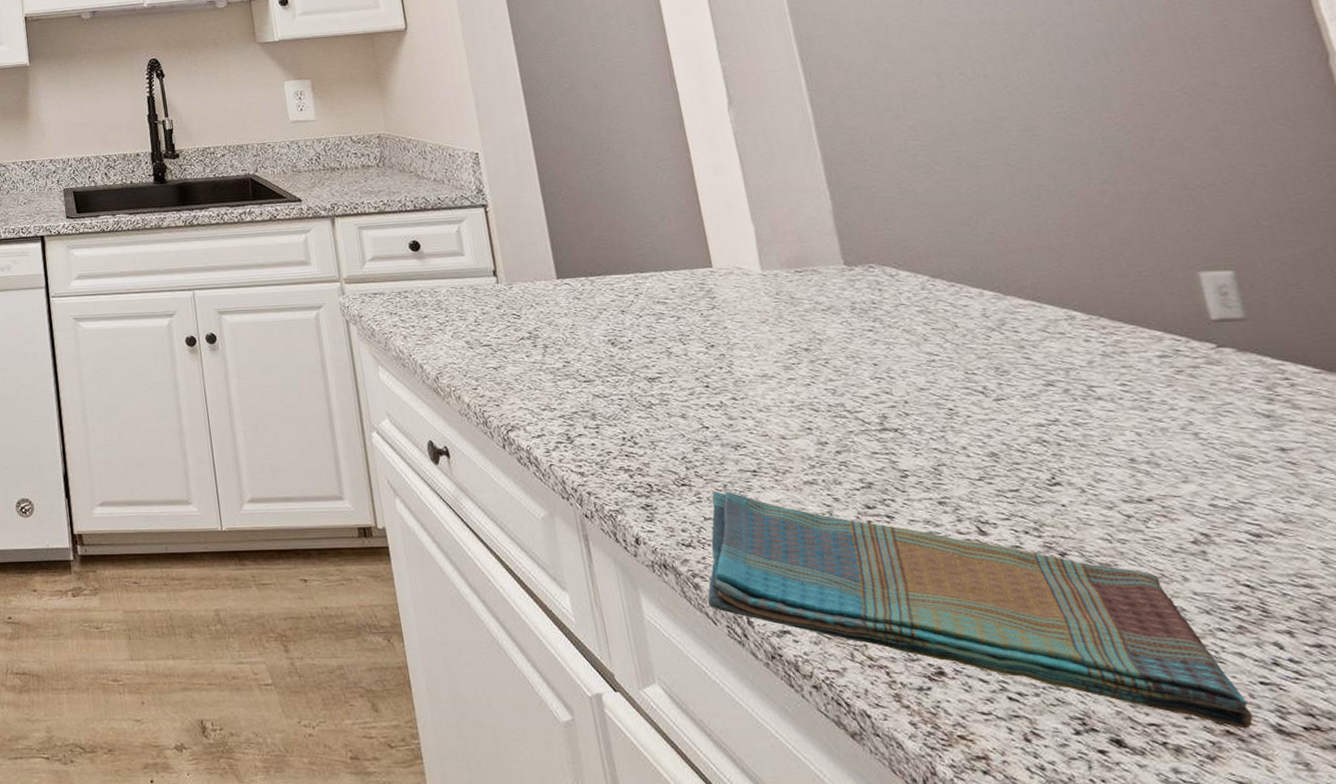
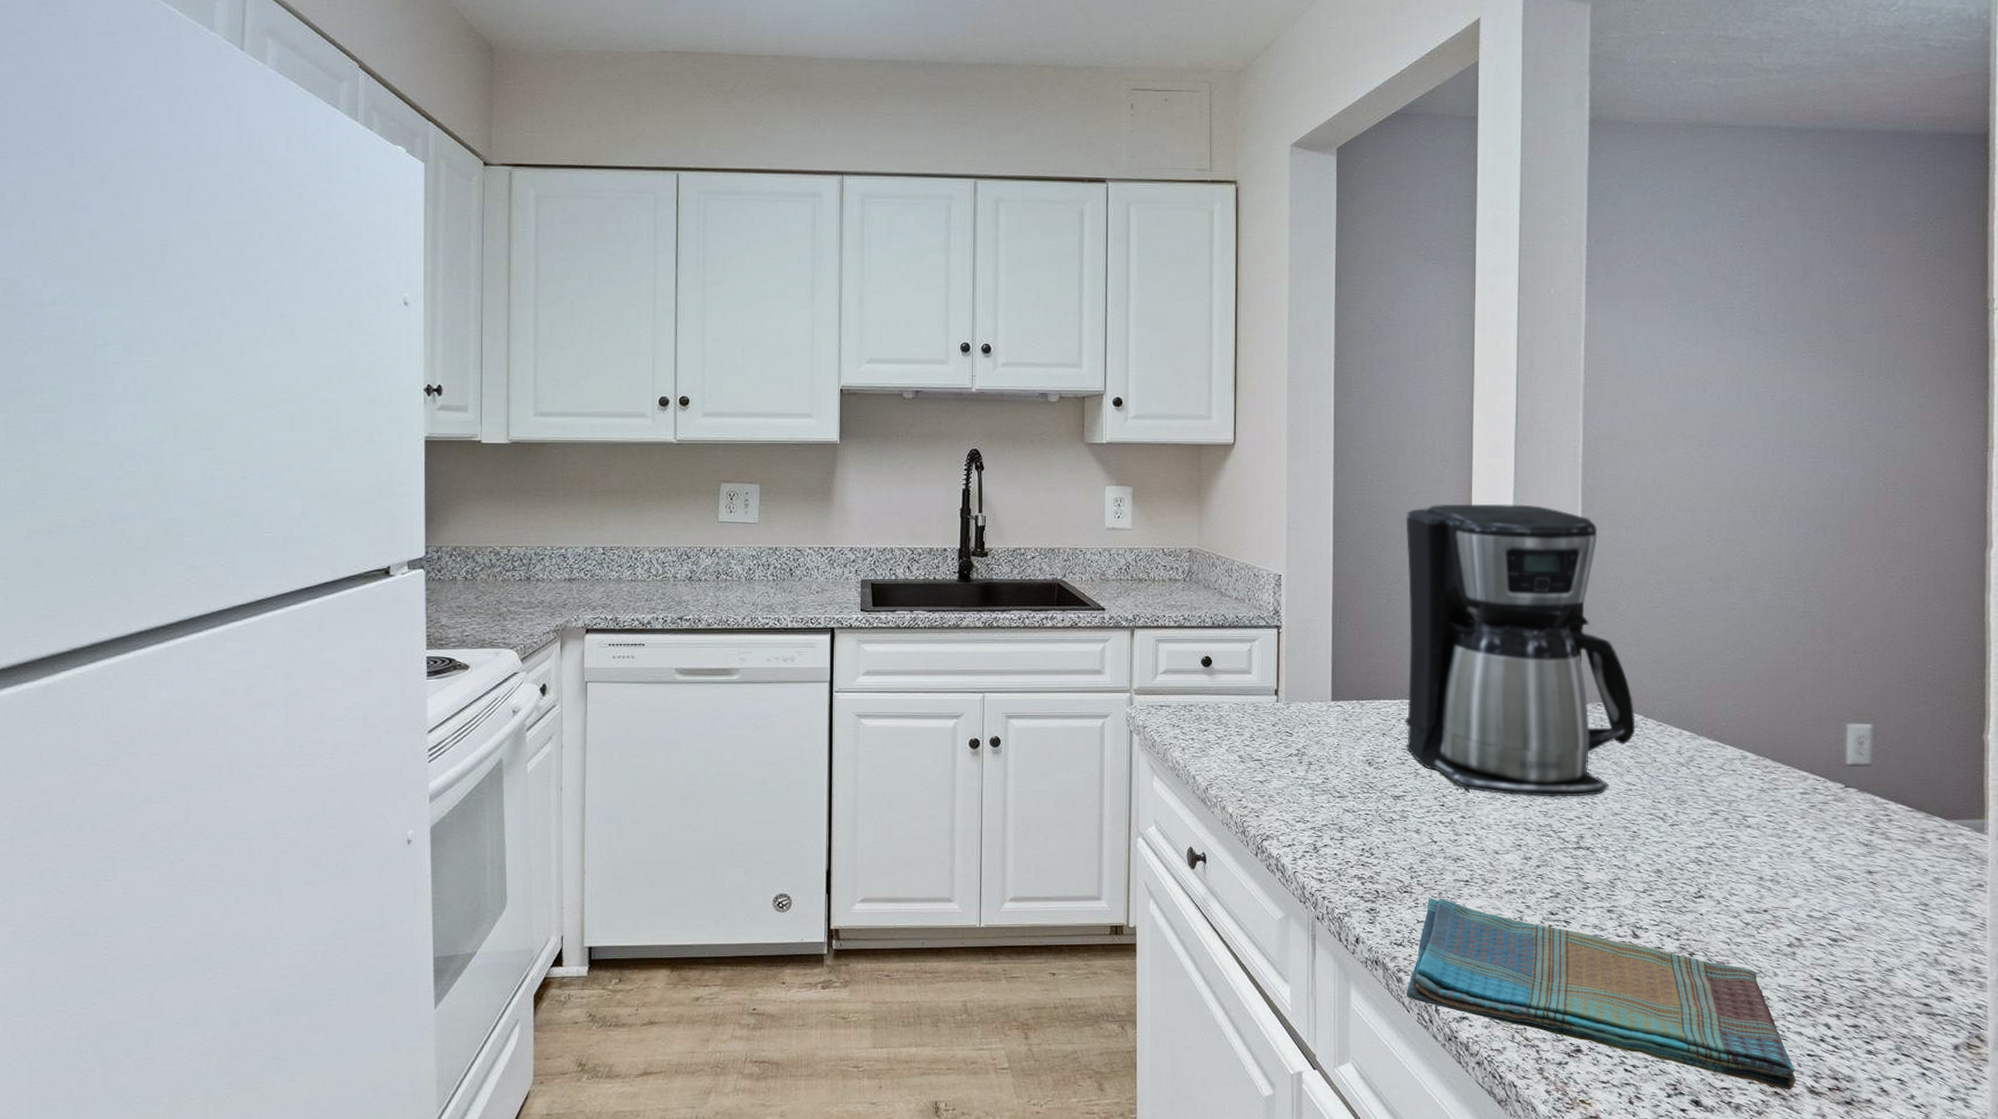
coffee maker: none [601,59,924,373] -> present [1405,503,1636,797]

